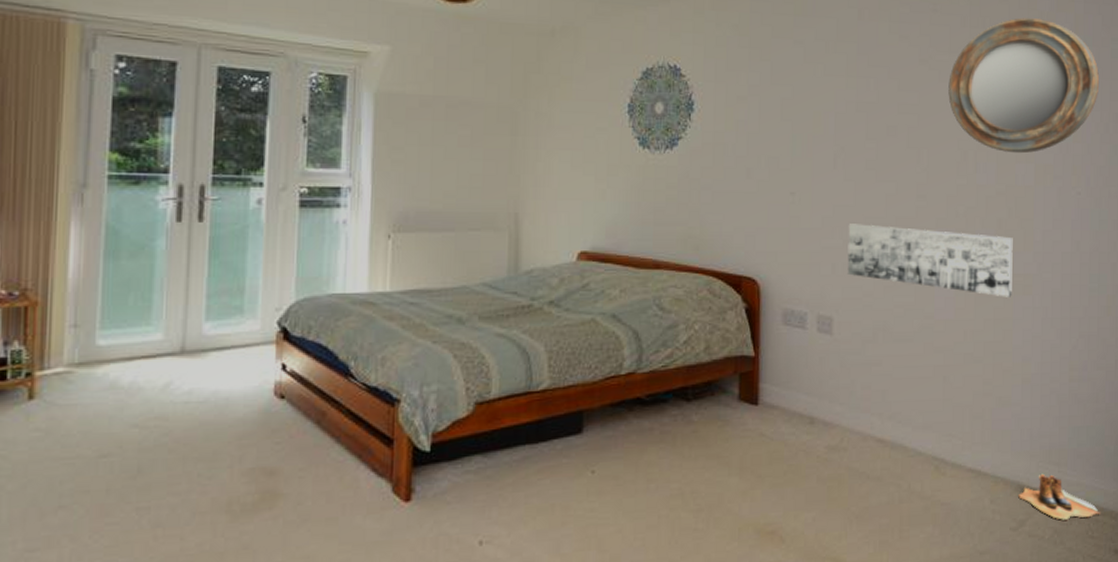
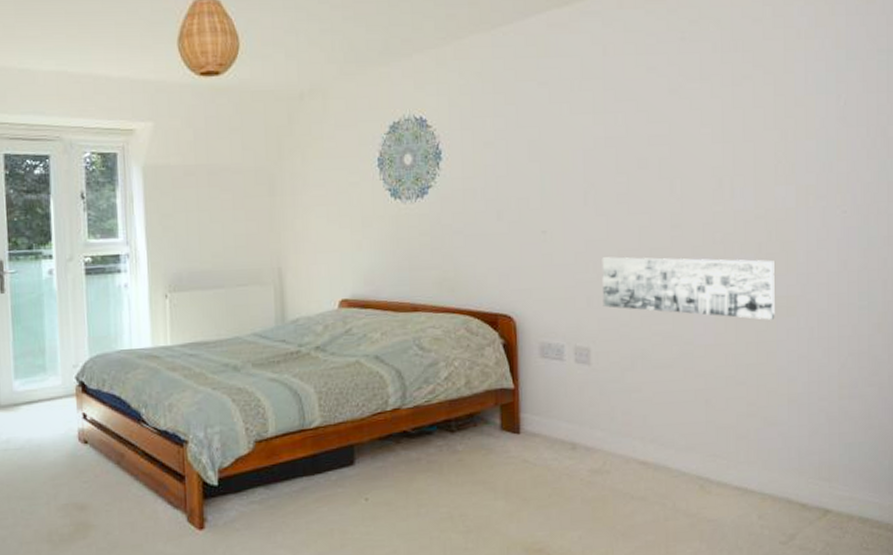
home mirror: present [948,18,1100,154] -> none [700,37,865,176]
boots: present [1018,473,1101,520] -> none [787,489,876,534]

